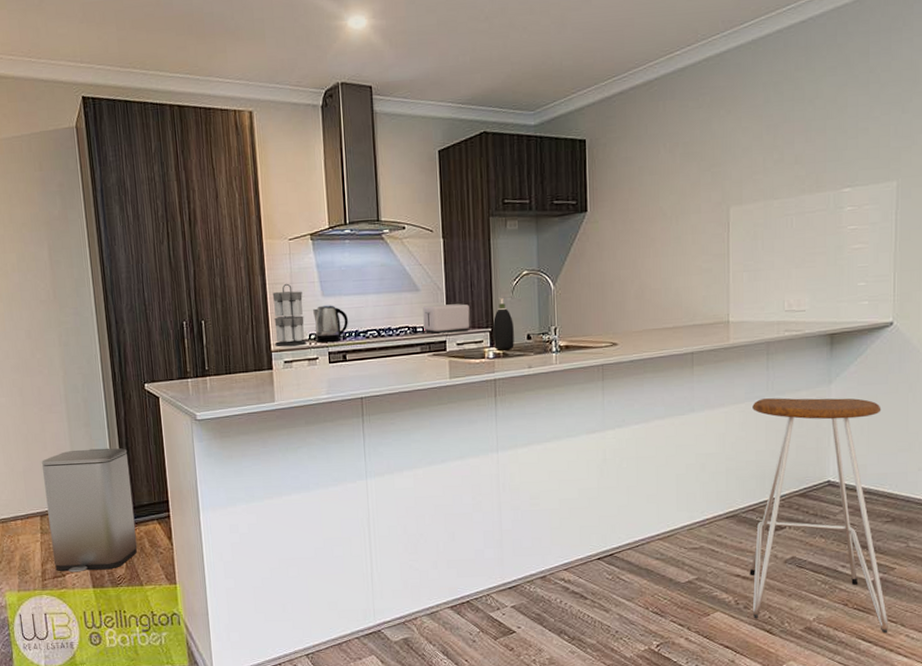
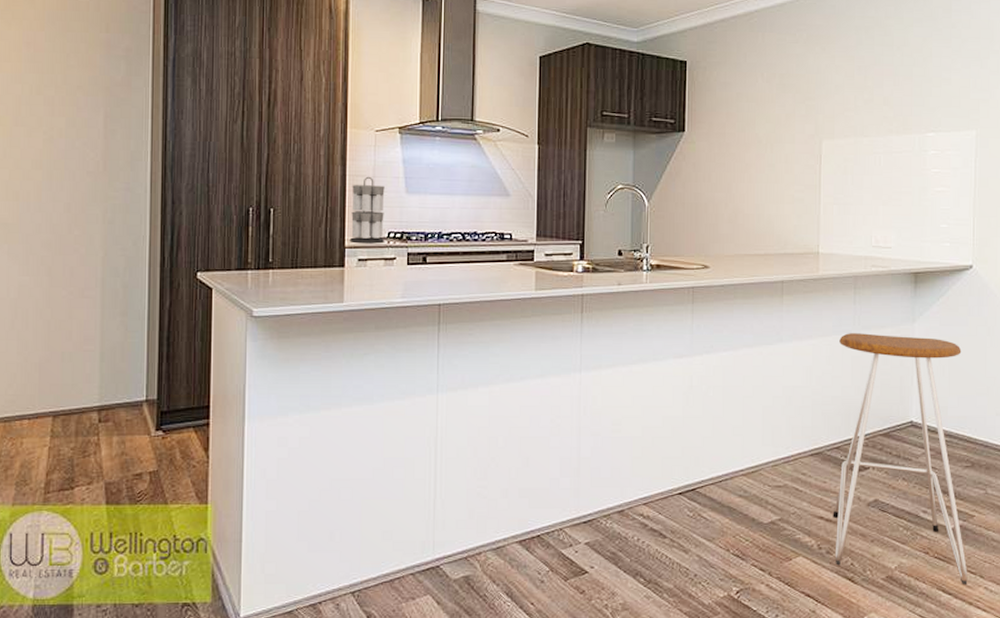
pedal bin: present [41,448,137,573] -> none [62,341,168,485]
kettle: present [313,305,349,344] -> none [394,203,433,243]
toaster: present [423,304,470,334] -> none [512,212,561,243]
soap dispenser: present [492,297,514,351] -> none [583,210,605,265]

